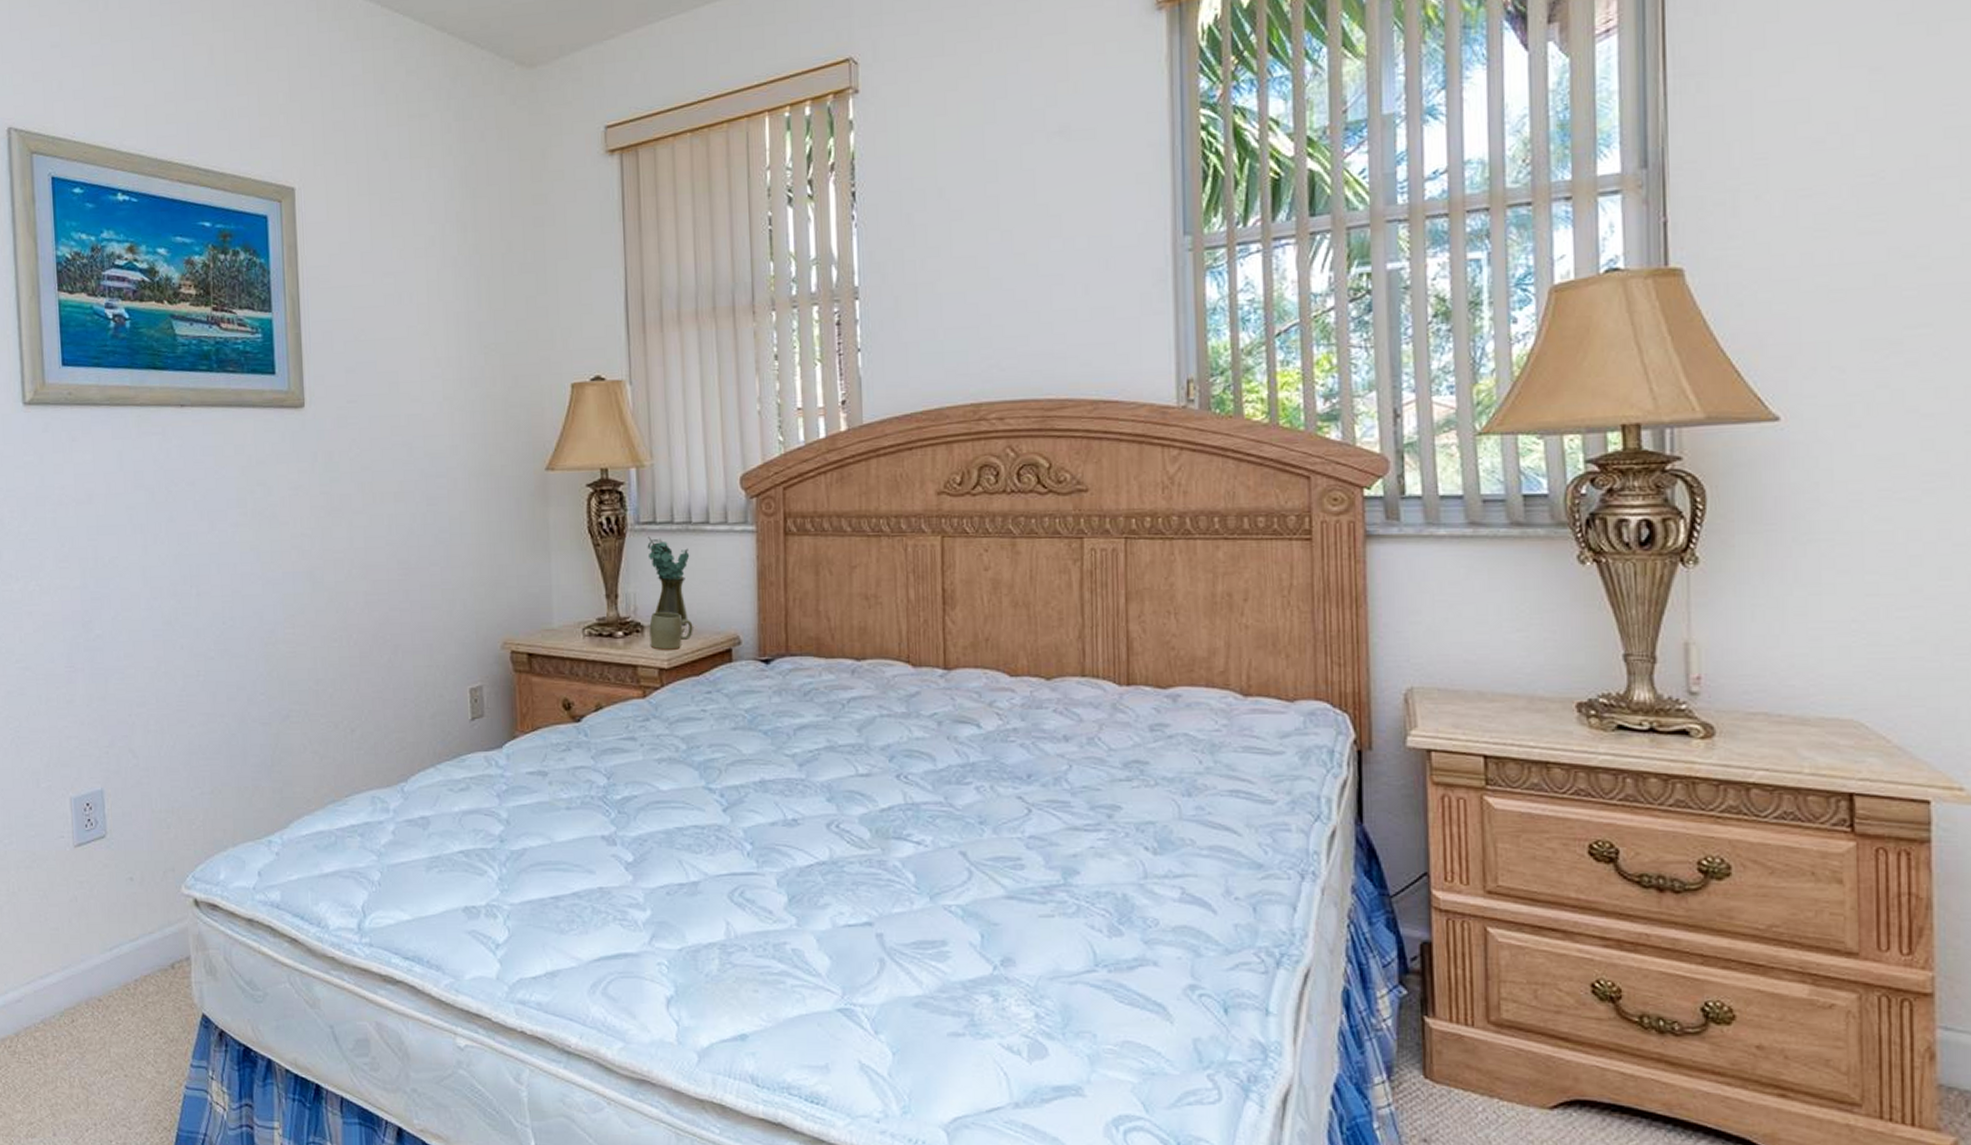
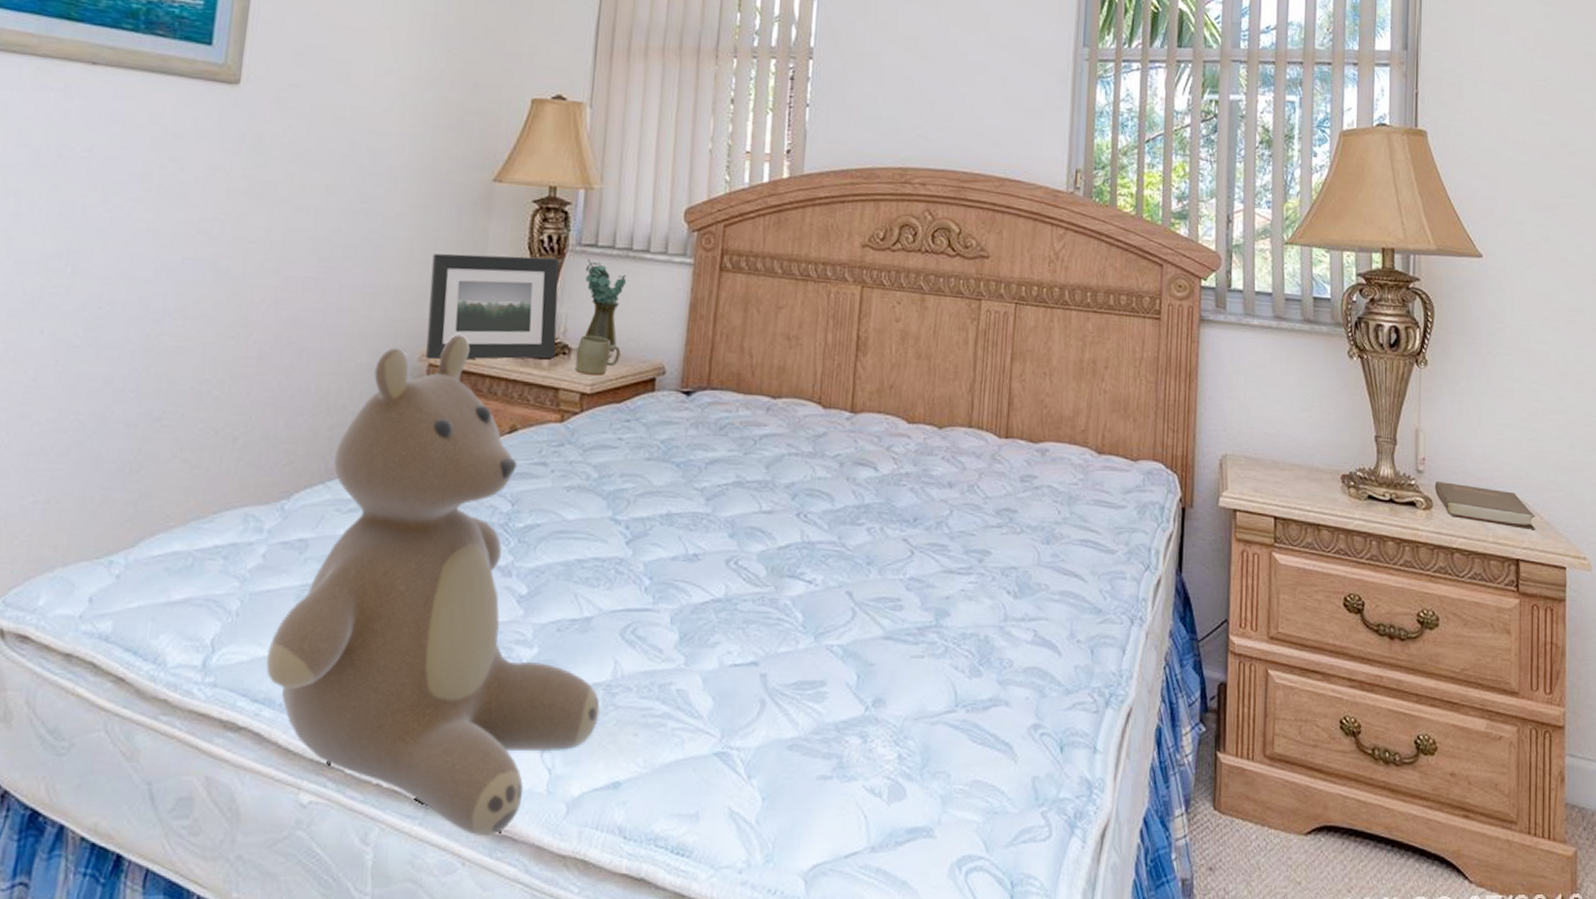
teddy bear: none [409,621,718,1080] -> present [265,334,600,837]
picture frame: none [500,539,629,647] -> present [425,253,559,360]
book: none [1716,703,1878,756] -> present [1434,480,1535,529]

